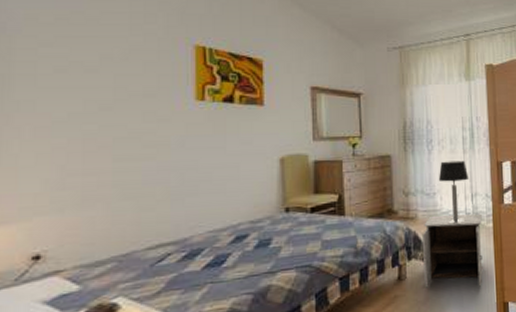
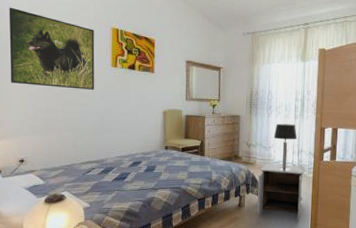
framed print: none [14,18,169,136] -> present [9,7,95,90]

